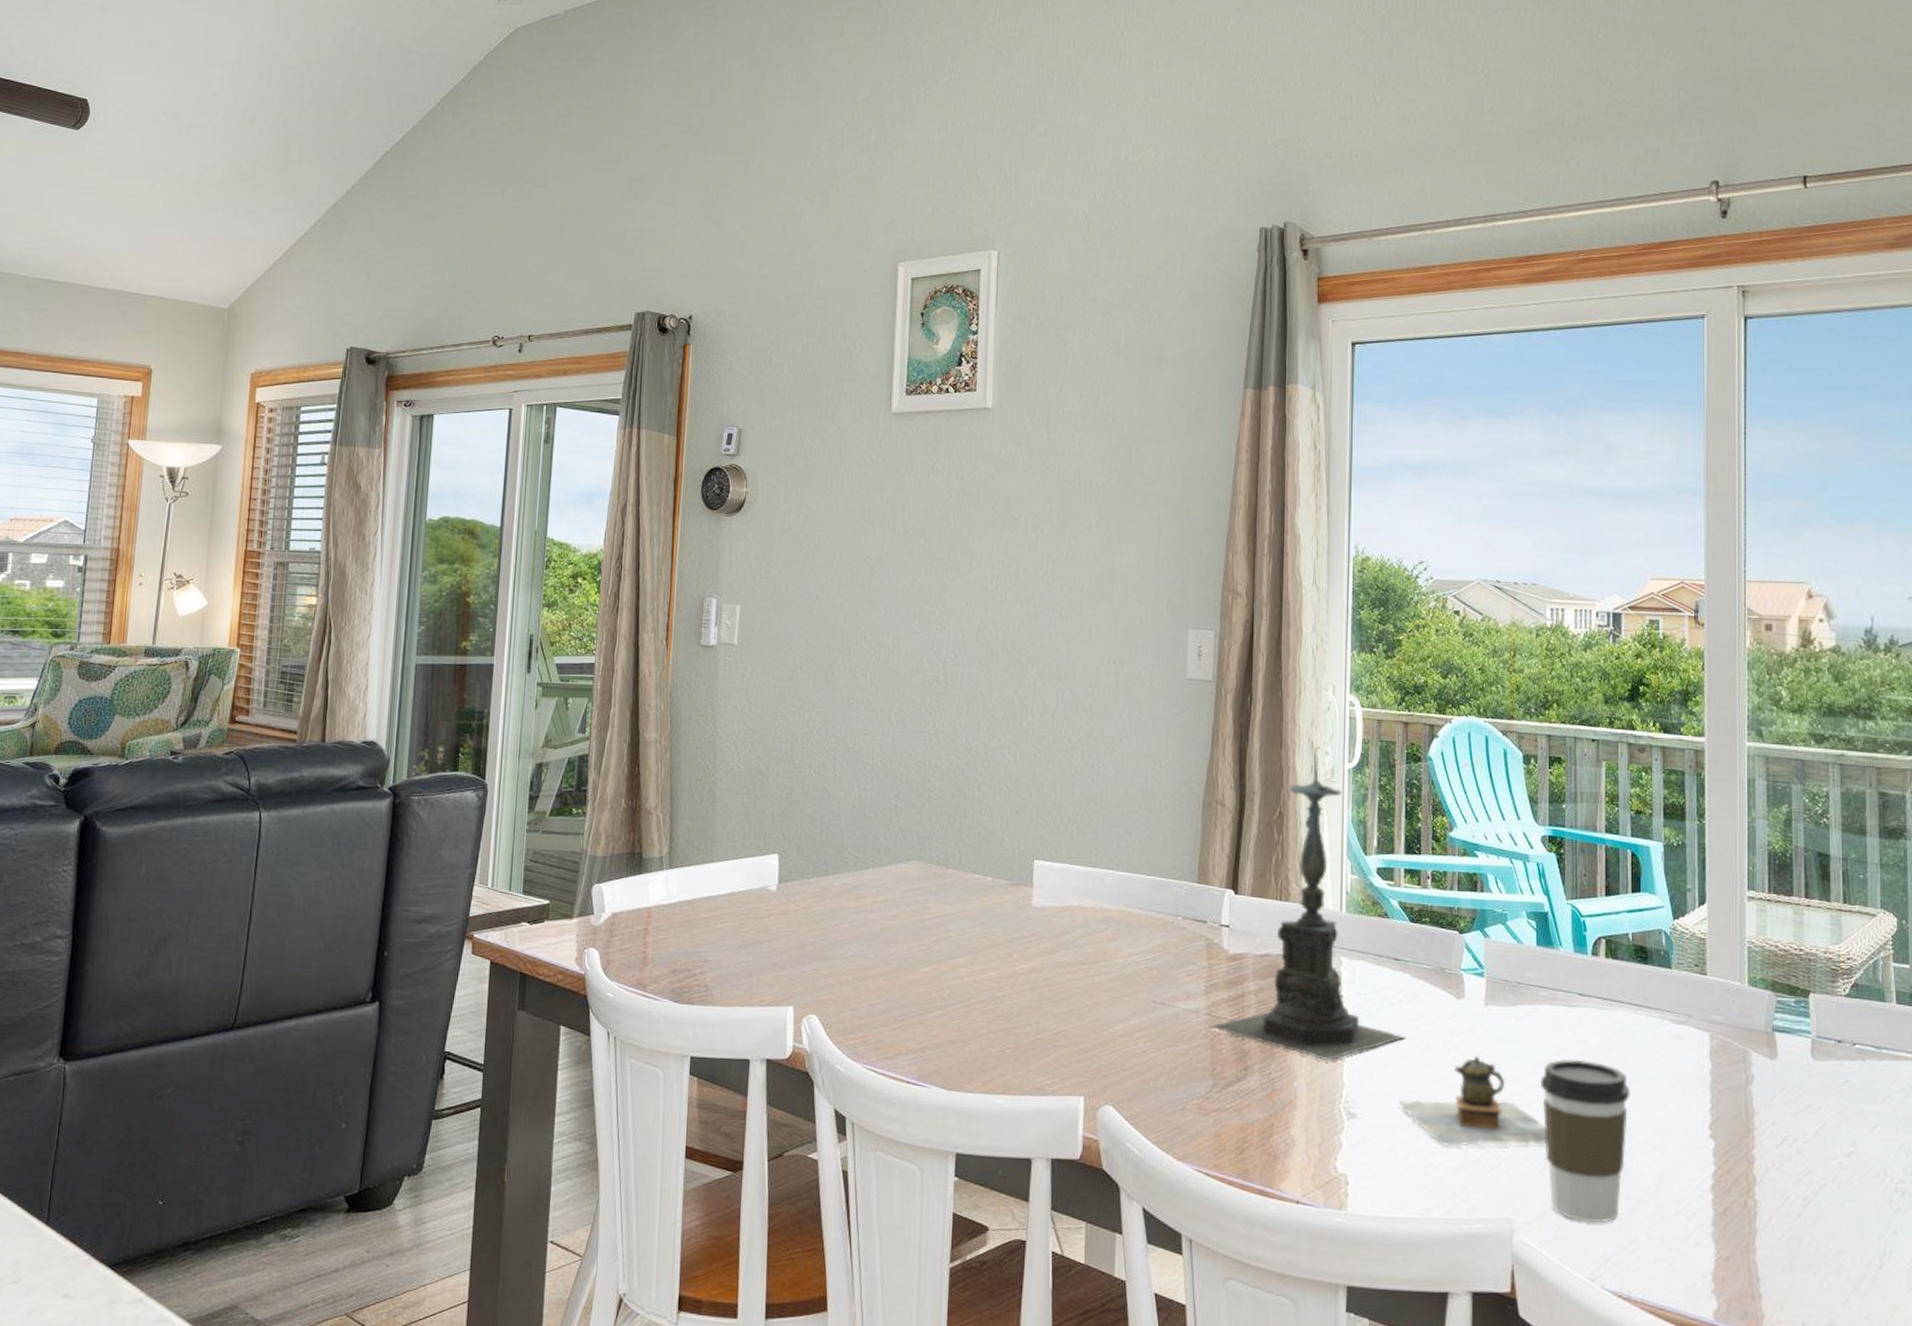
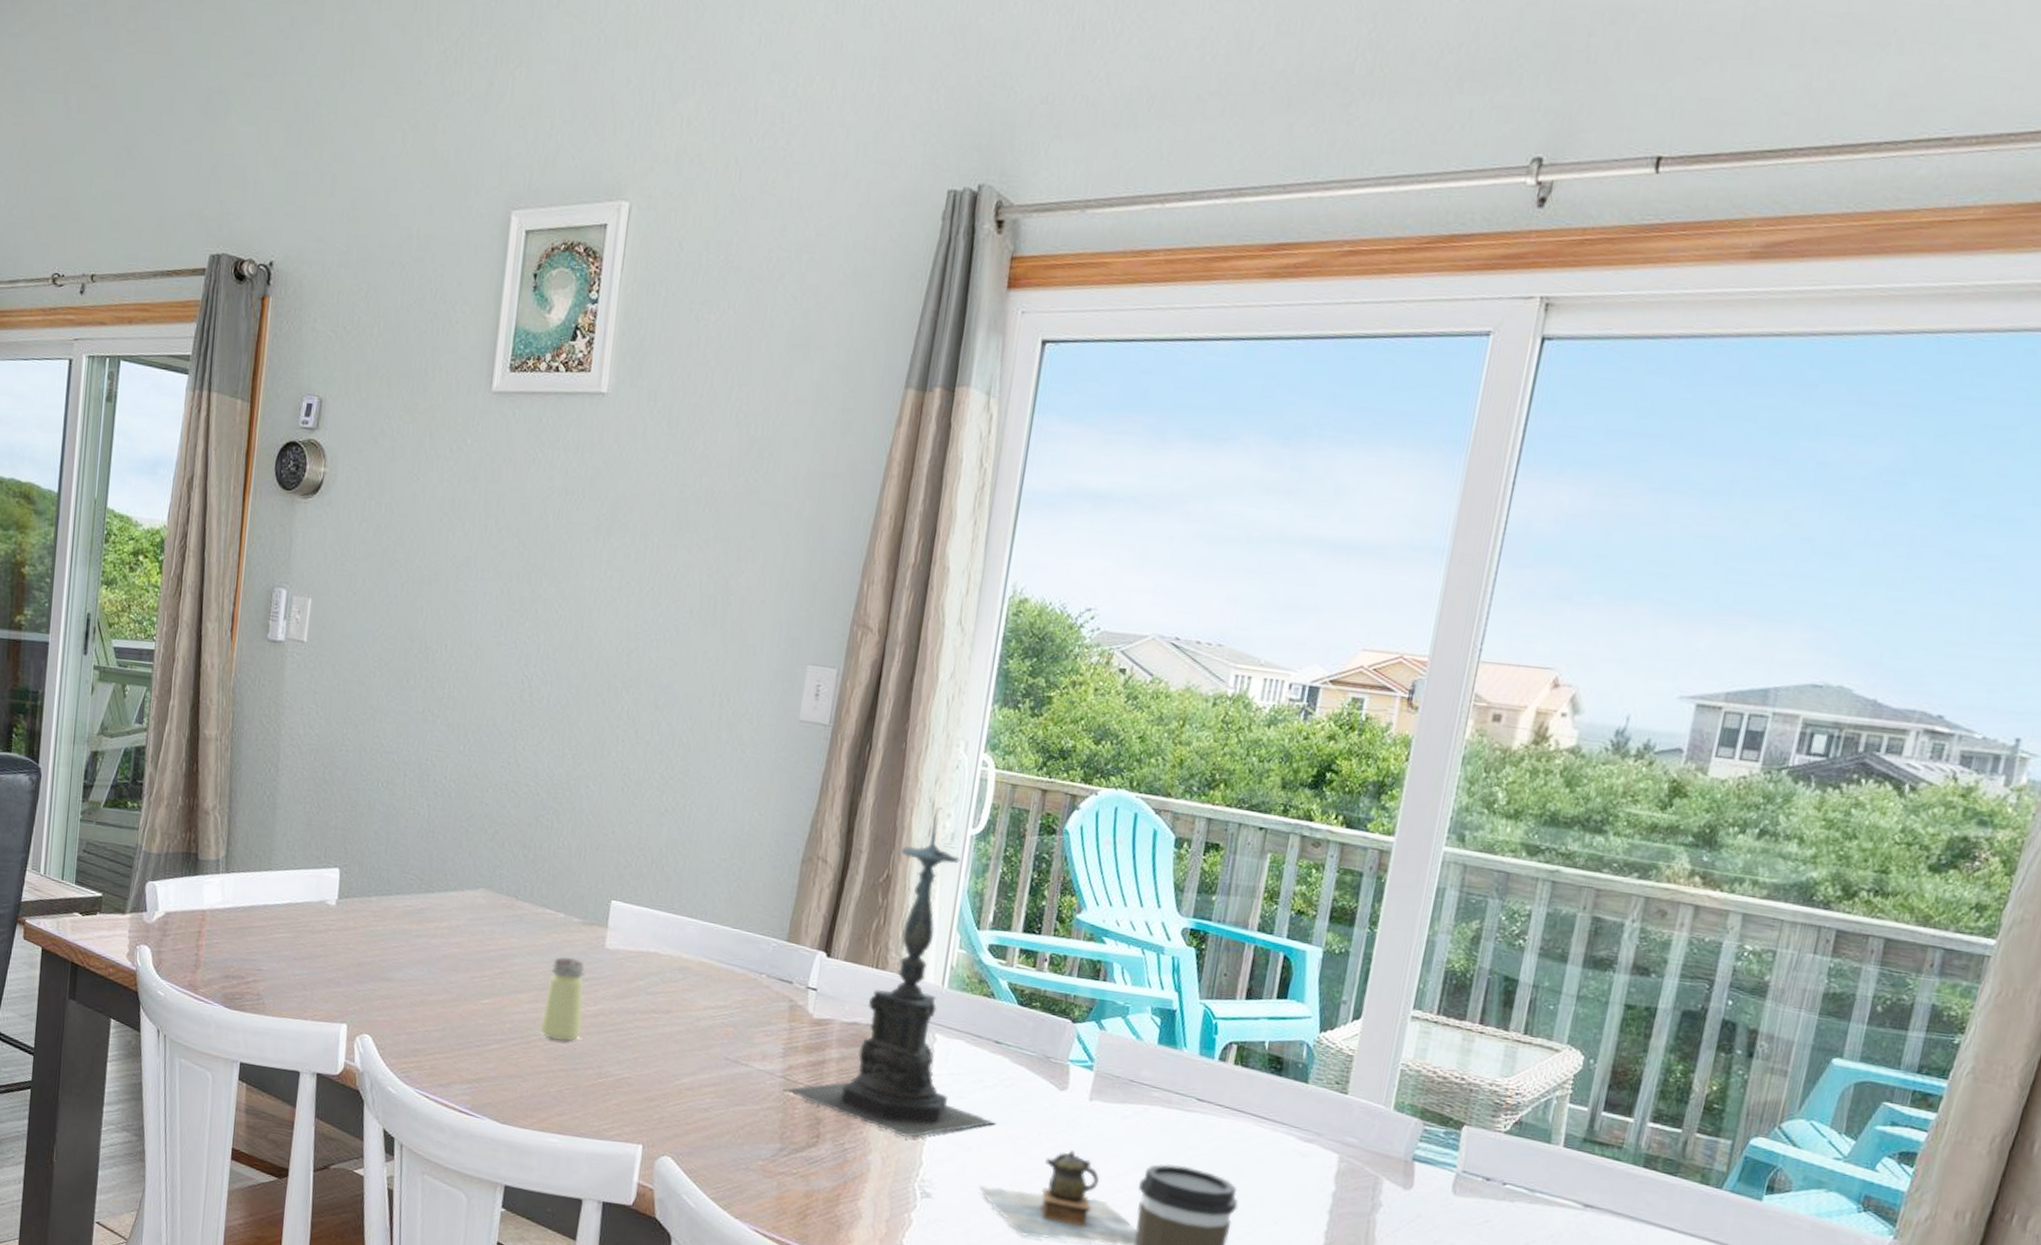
saltshaker: none [978,918,1017,1001] -> present [540,957,585,1041]

